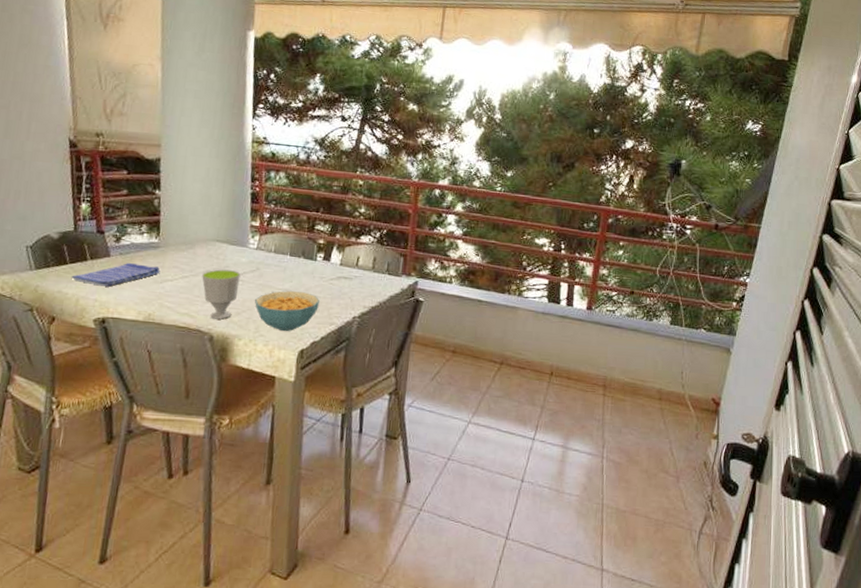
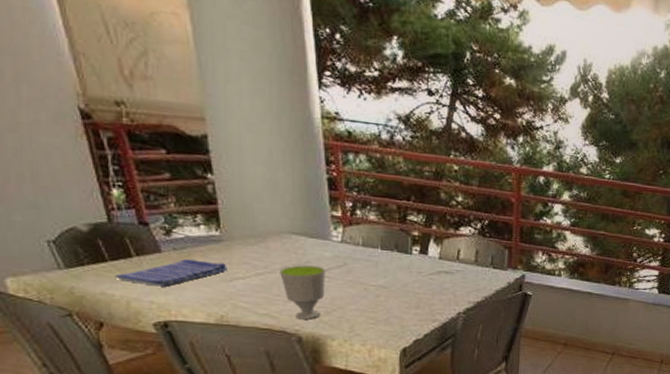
cereal bowl: present [255,291,319,331] -> none [346,287,419,329]

